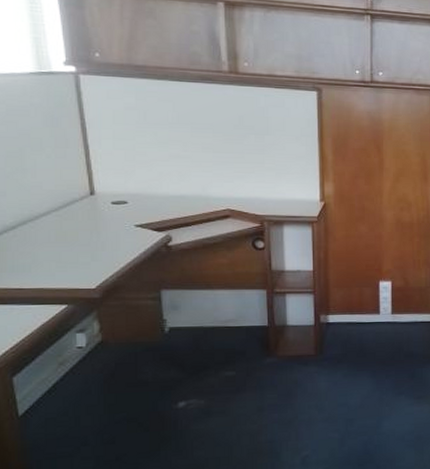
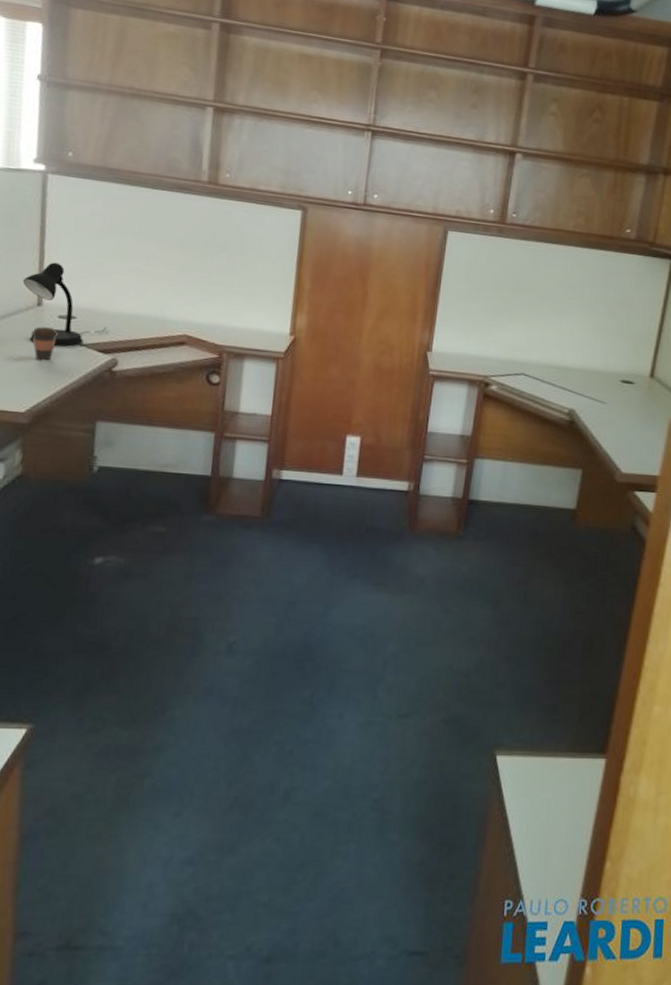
desk lamp: none [72,155,157,230] -> present [22,262,107,348]
coffee cup: none [89,213,113,243] -> present [31,326,58,361]

